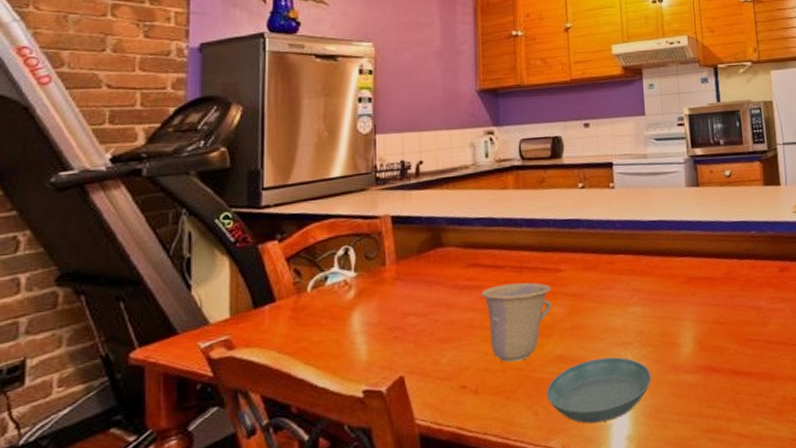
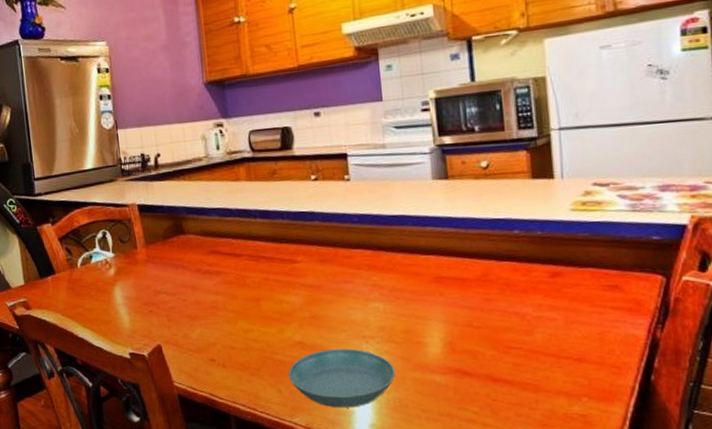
cup: present [481,282,552,363] -> none [221,271,289,343]

